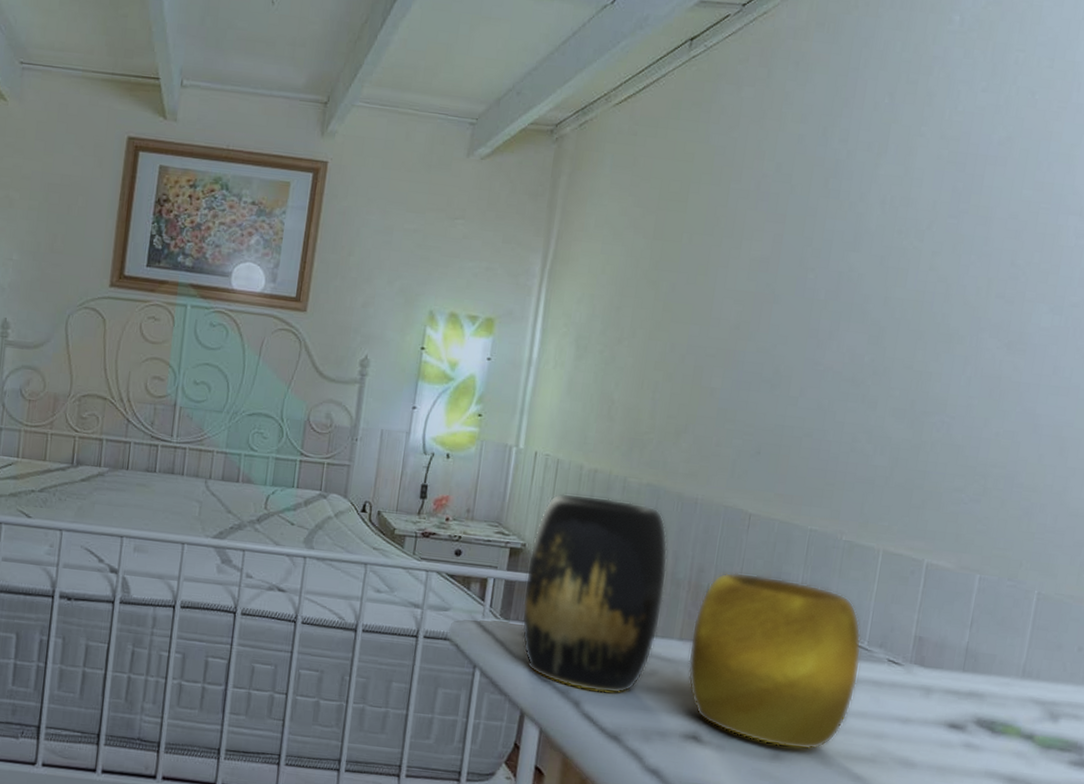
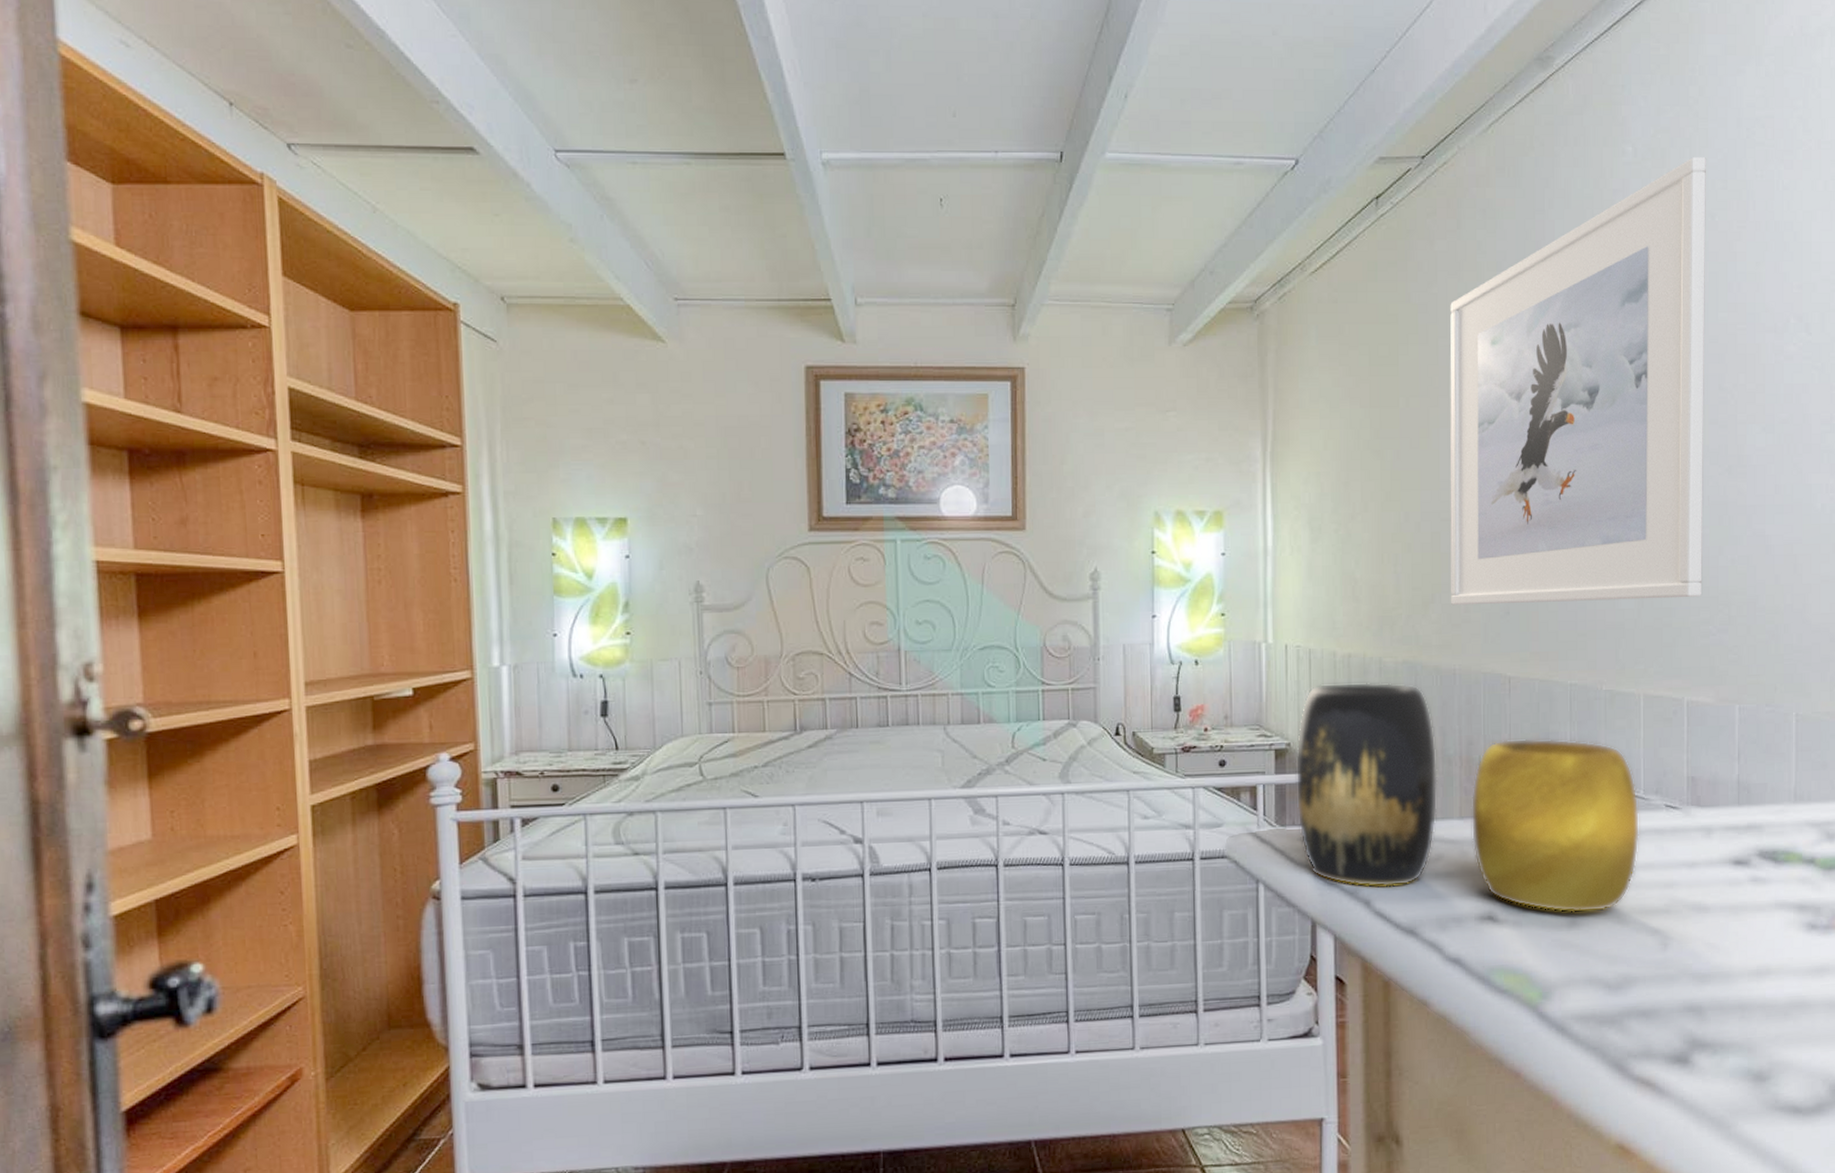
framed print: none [703,33,1037,464] -> present [1450,157,1707,606]

